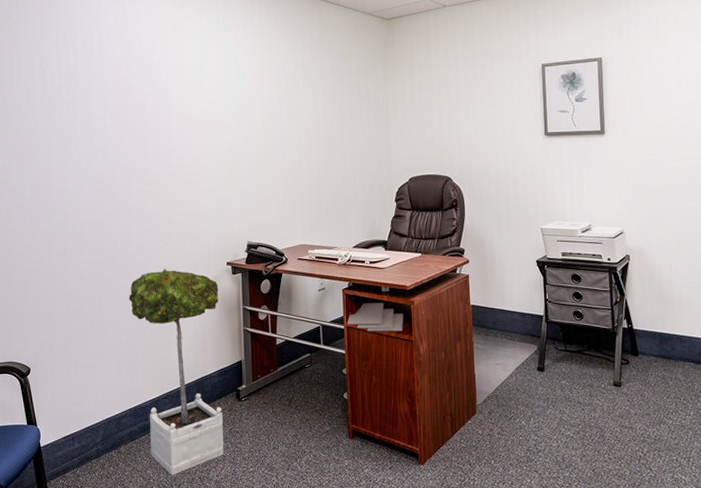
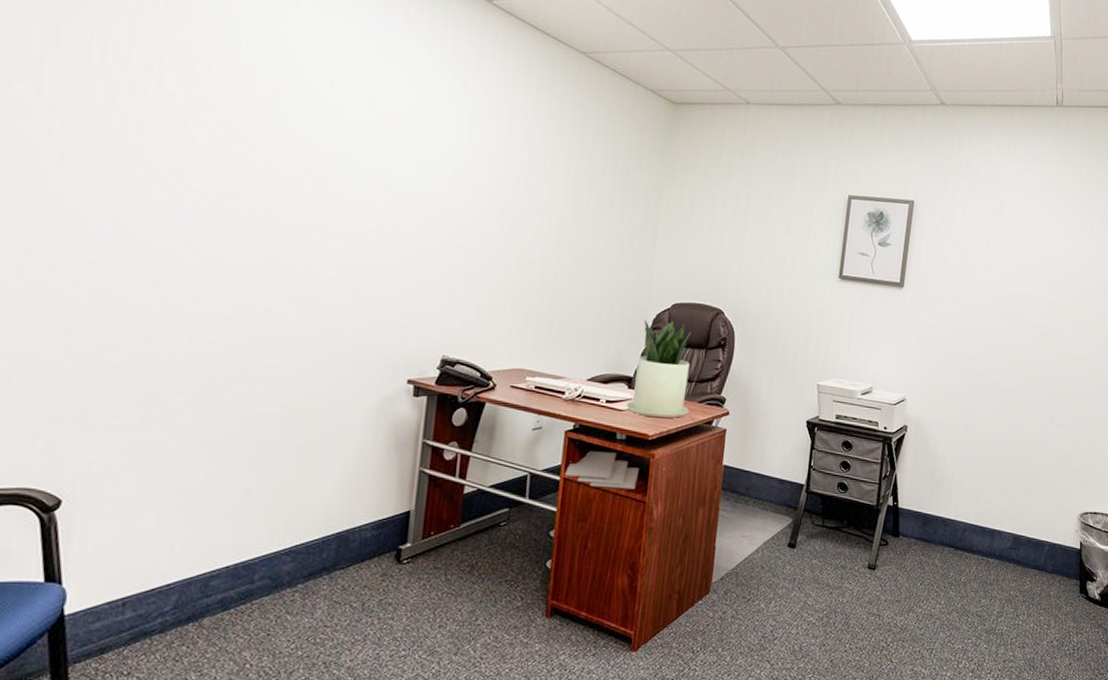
potted tree: present [129,268,224,475] -> none [247,377,391,659]
planter: none [385,192,436,272] -> present [625,320,692,419]

